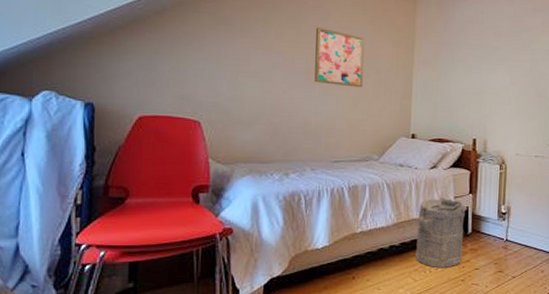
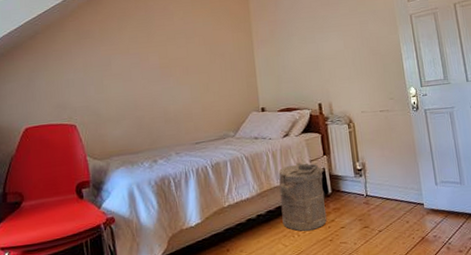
wall art: present [314,27,364,88] -> none [163,26,211,75]

